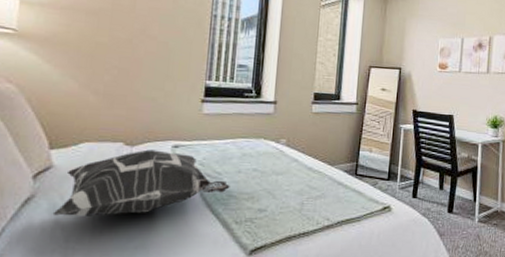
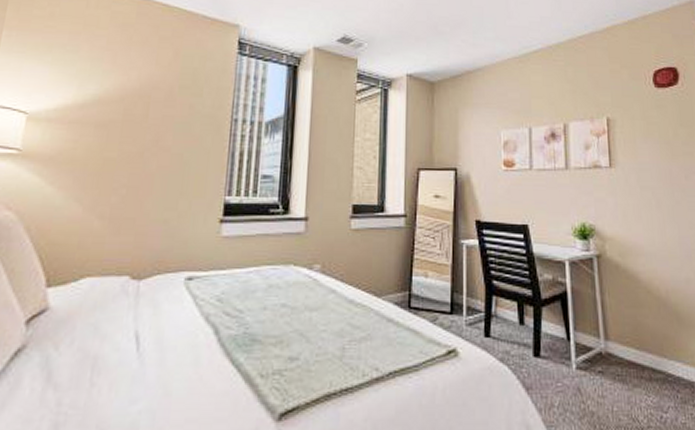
decorative pillow: present [52,149,230,216] -> none [44,284,254,371]

